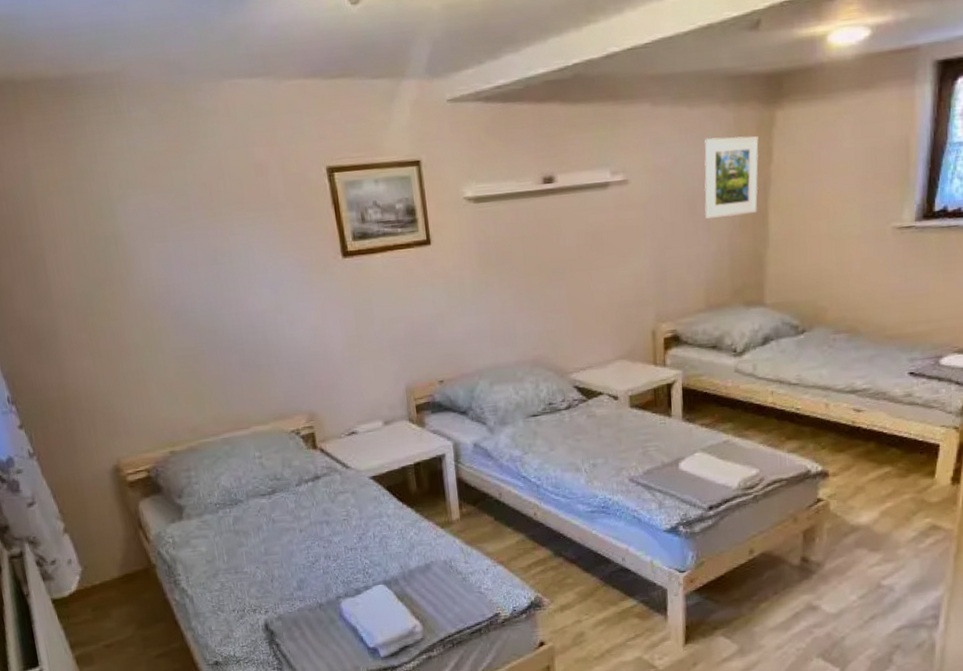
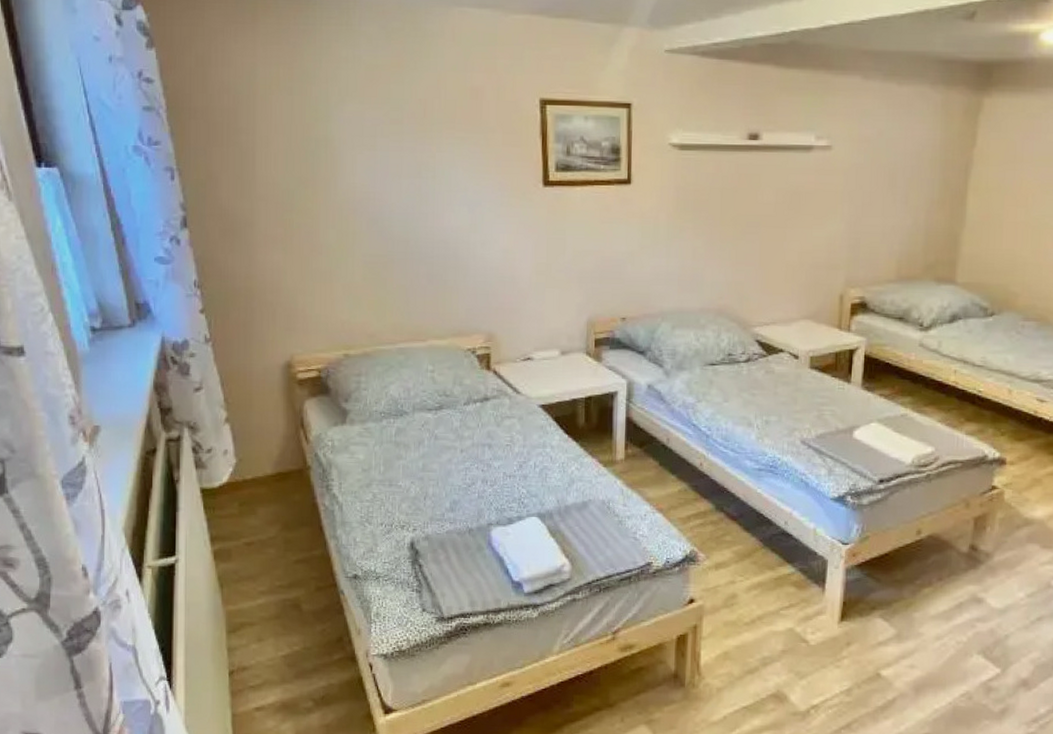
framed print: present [704,136,759,219] -> none [903,115,964,193]

